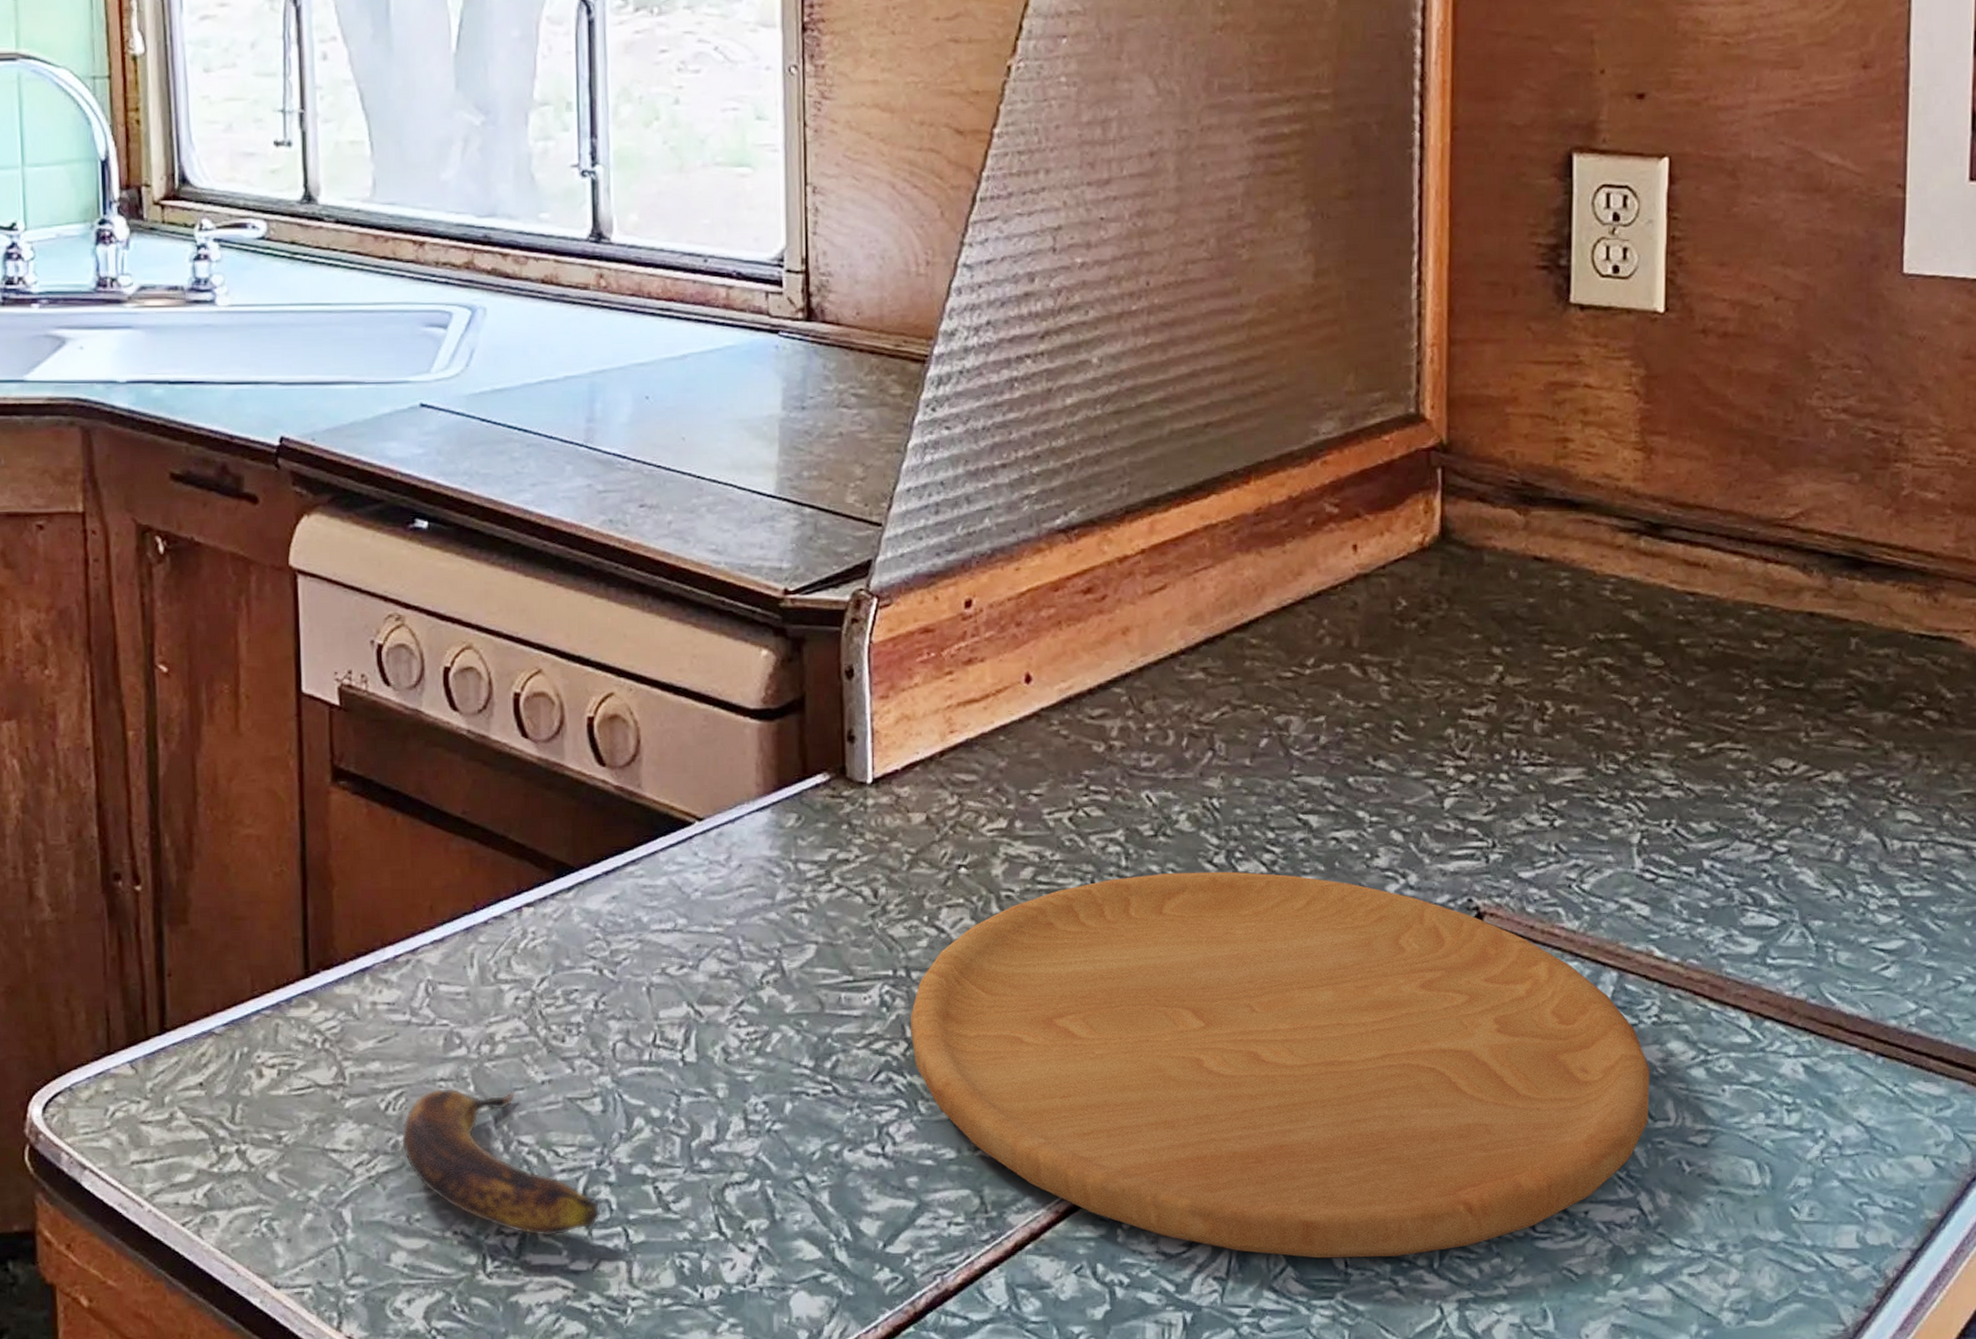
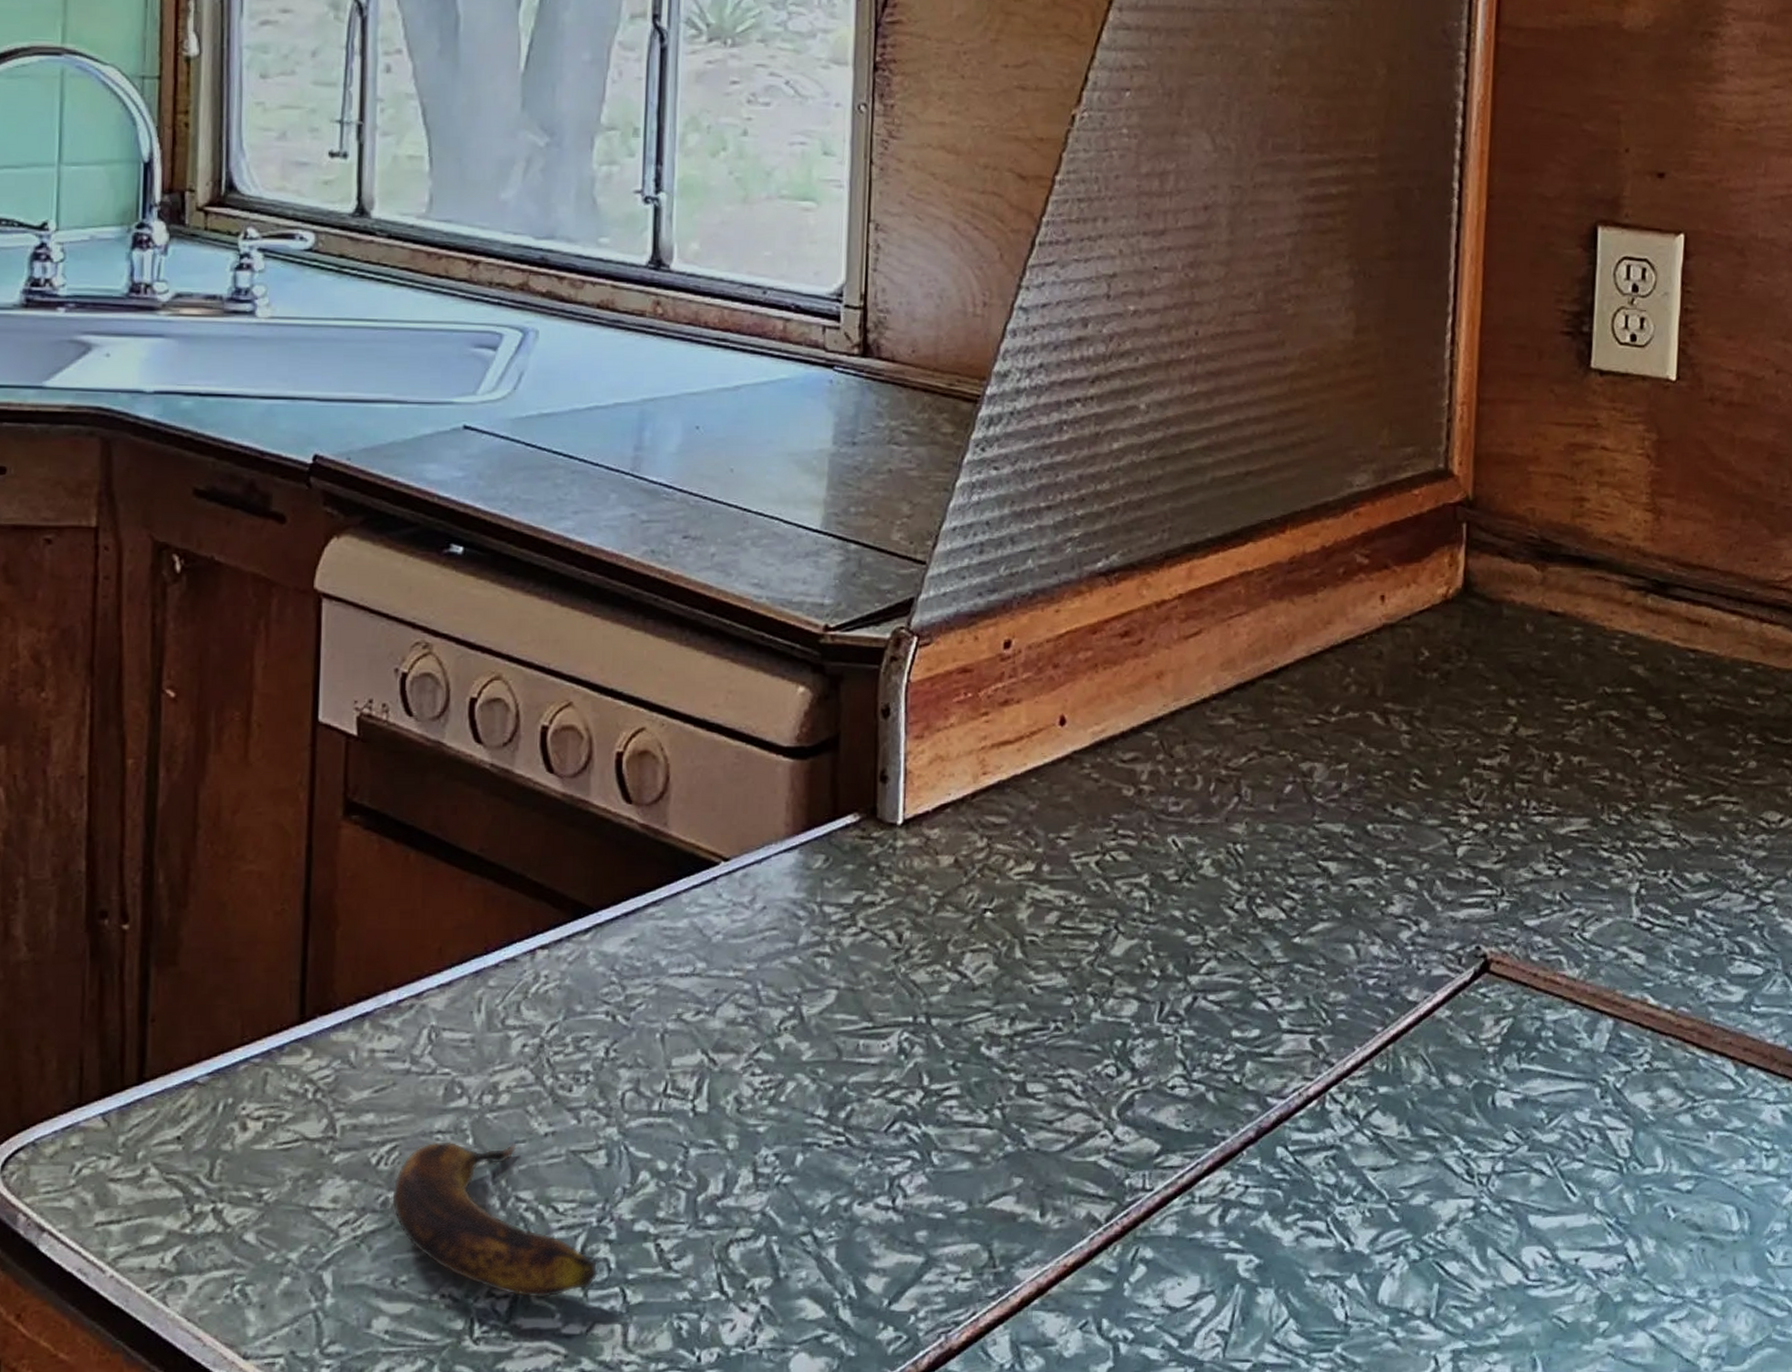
cutting board: present [911,871,1650,1259] -> none [928,917,1641,1310]

